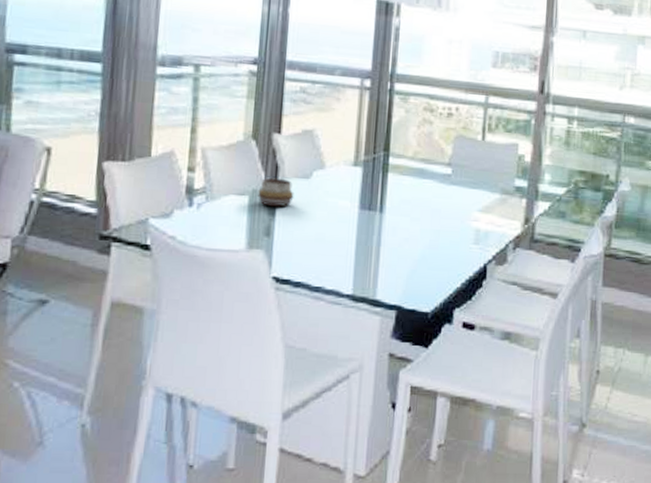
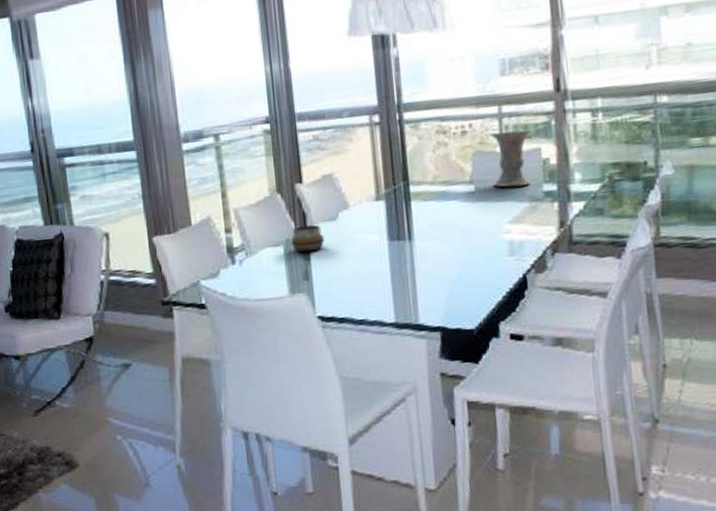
vase: none [470,120,515,178] -> present [489,129,534,188]

